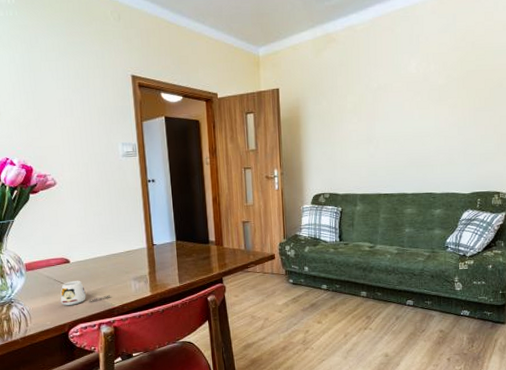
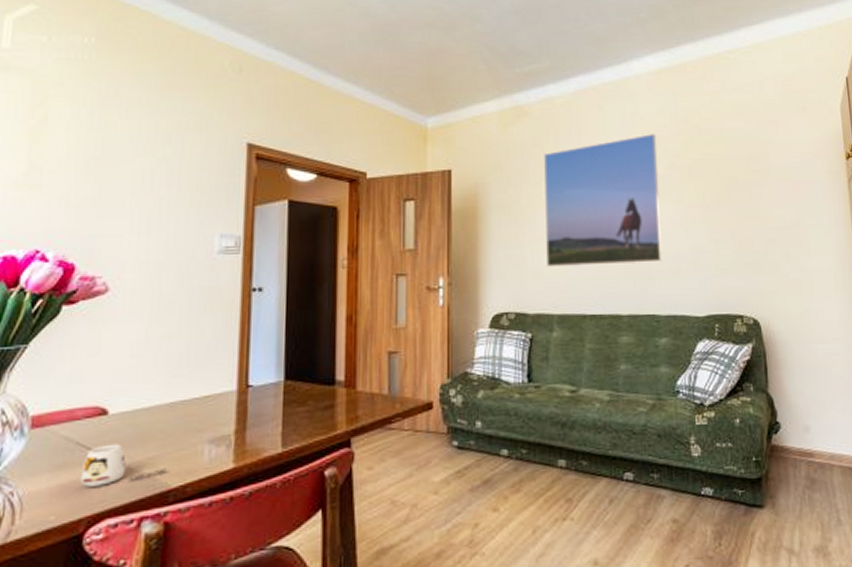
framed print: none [349,51,439,160] -> present [544,134,662,268]

